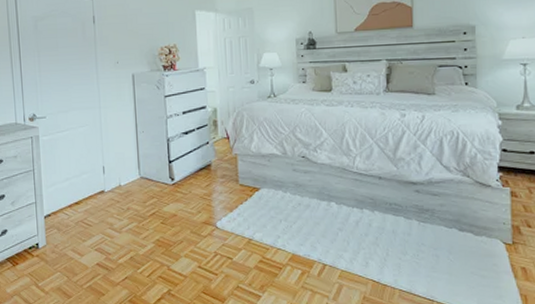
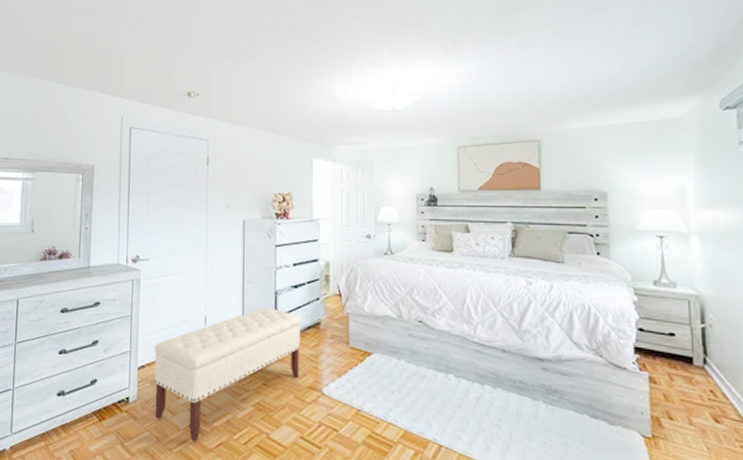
bench: none [58,153,194,278] -> present [153,307,301,442]

